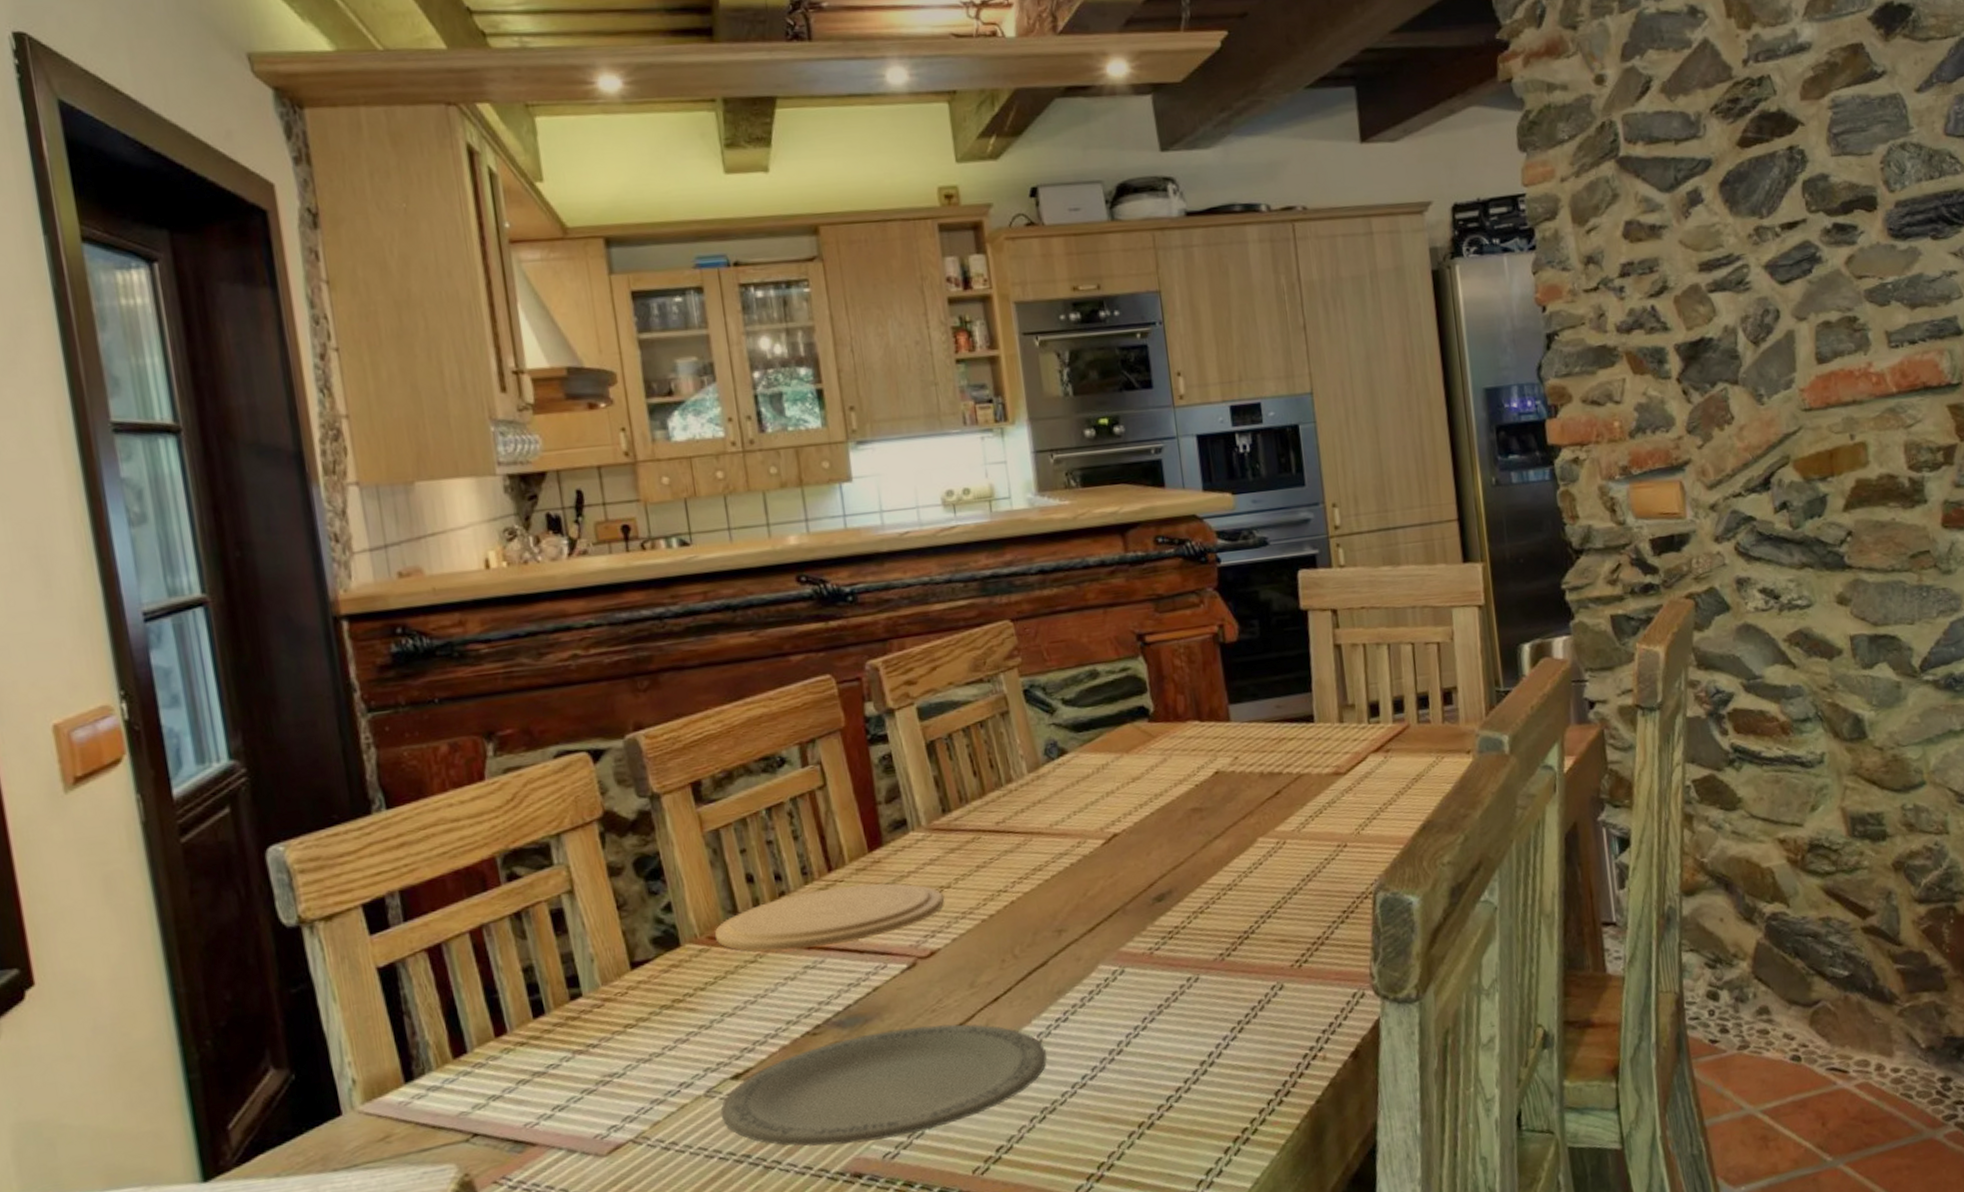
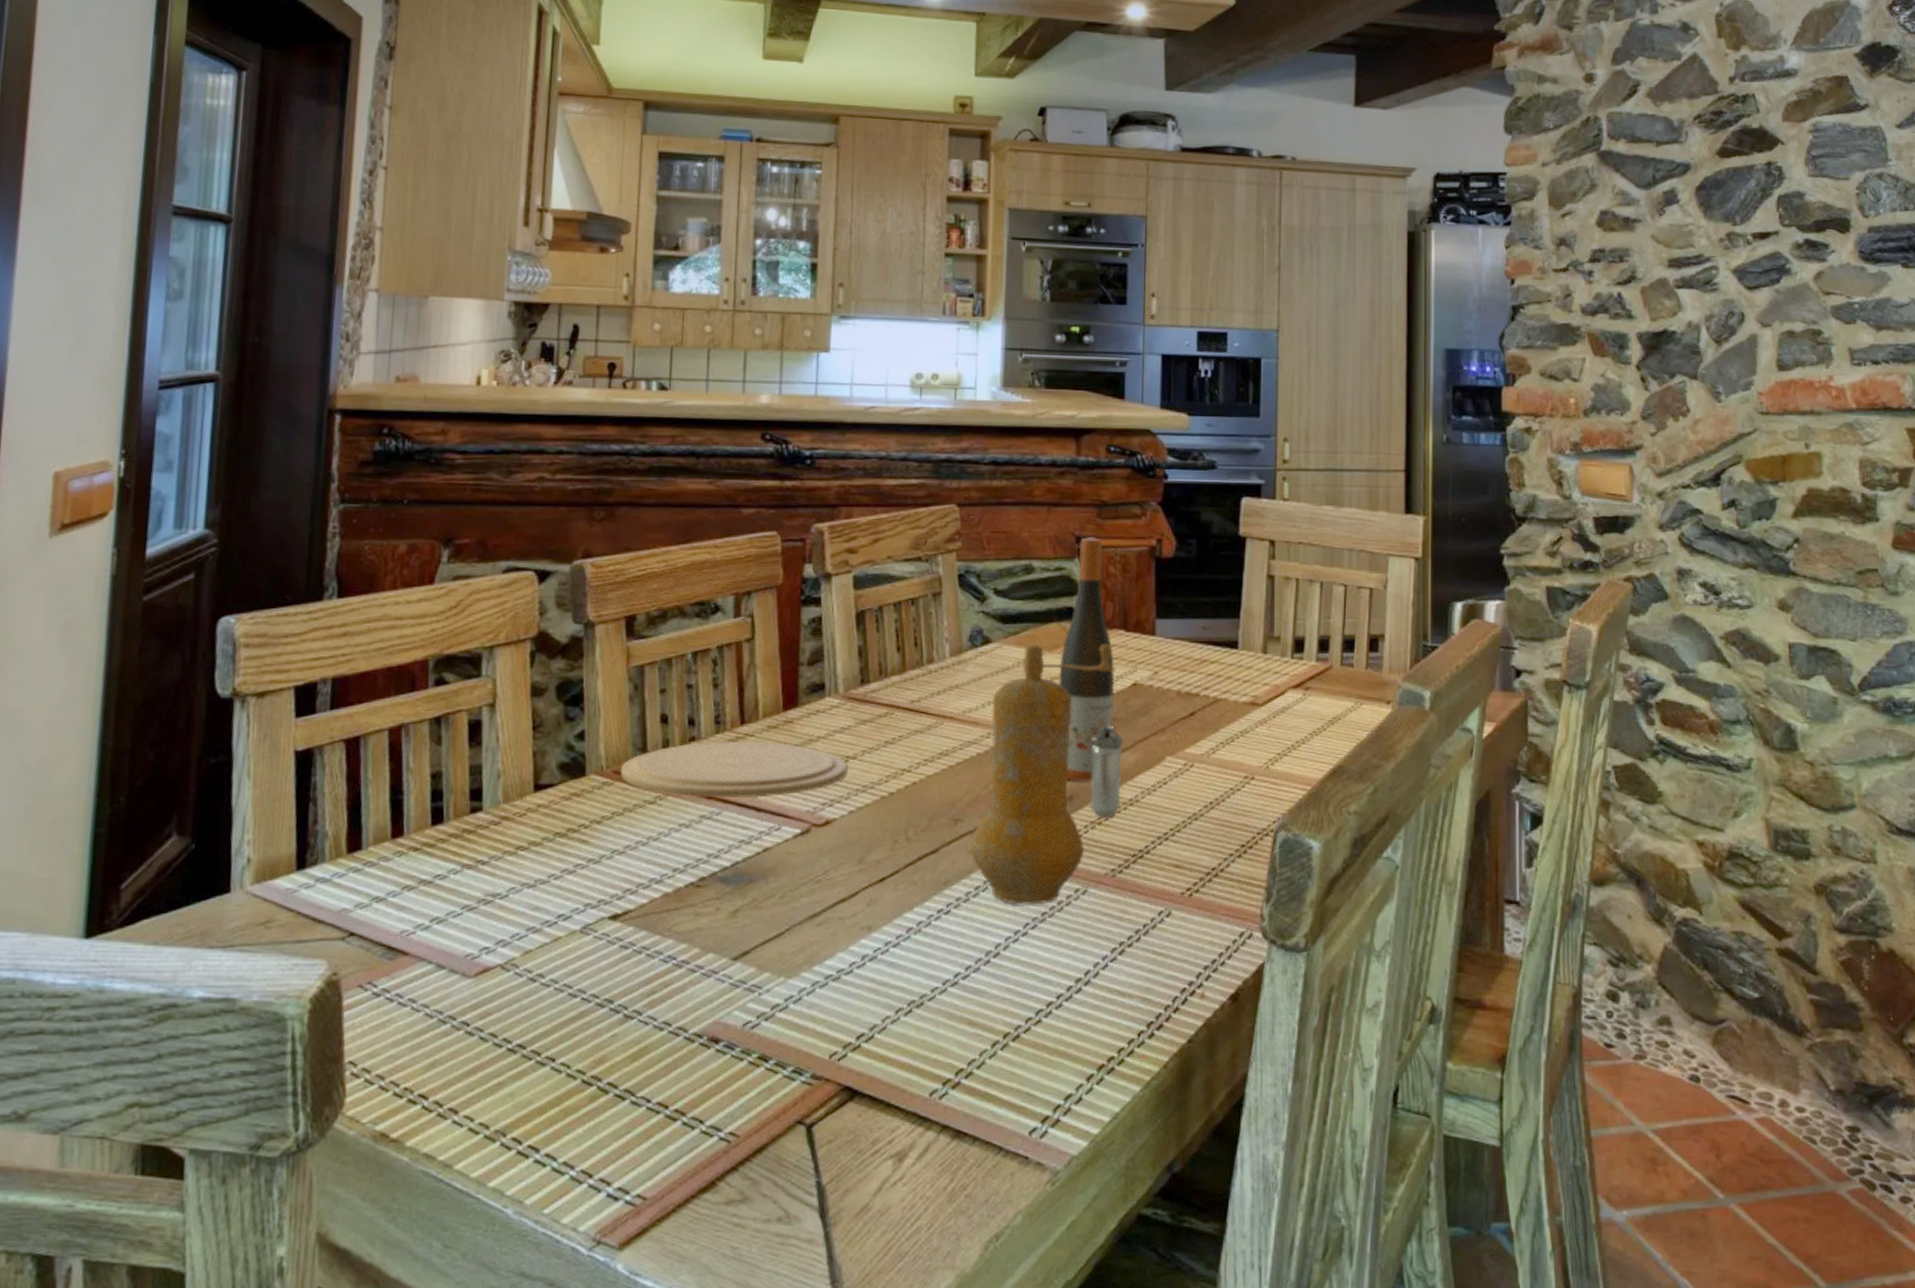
plate: present [720,1023,1047,1147] -> none [592,894,924,1007]
pepper mill: none [1077,737,1196,1002] -> present [971,645,1116,905]
wine bottle: none [1139,632,1202,875] -> present [1059,537,1115,782]
shaker: none [1182,817,1219,905] -> present [1090,726,1124,818]

